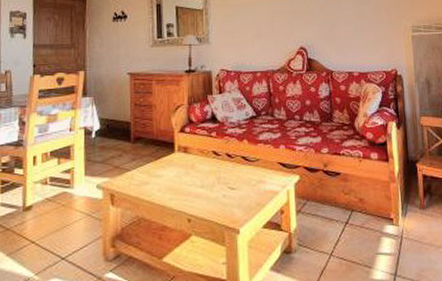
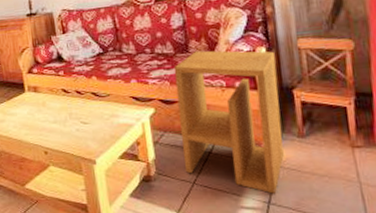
side table: none [319,121,408,266] -> present [173,50,284,194]

